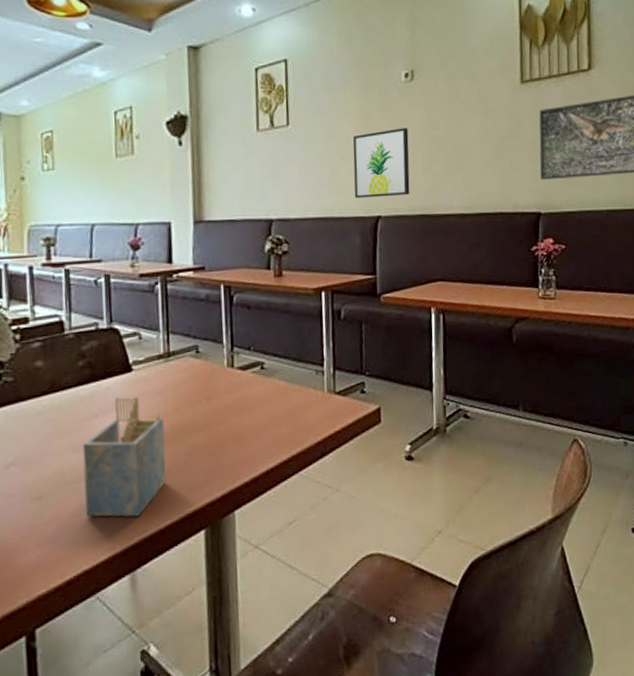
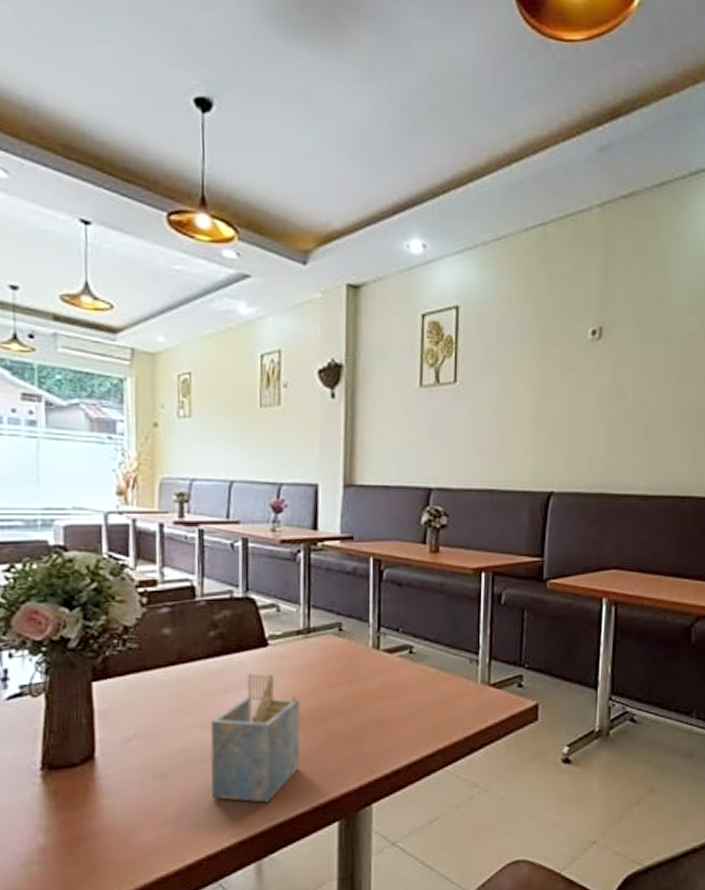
wall art: present [352,128,410,198] -> none [525,393,591,471]

